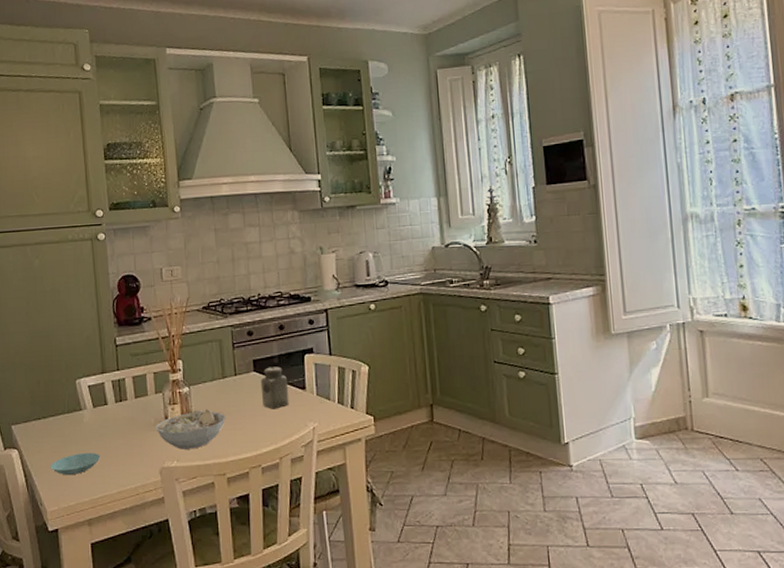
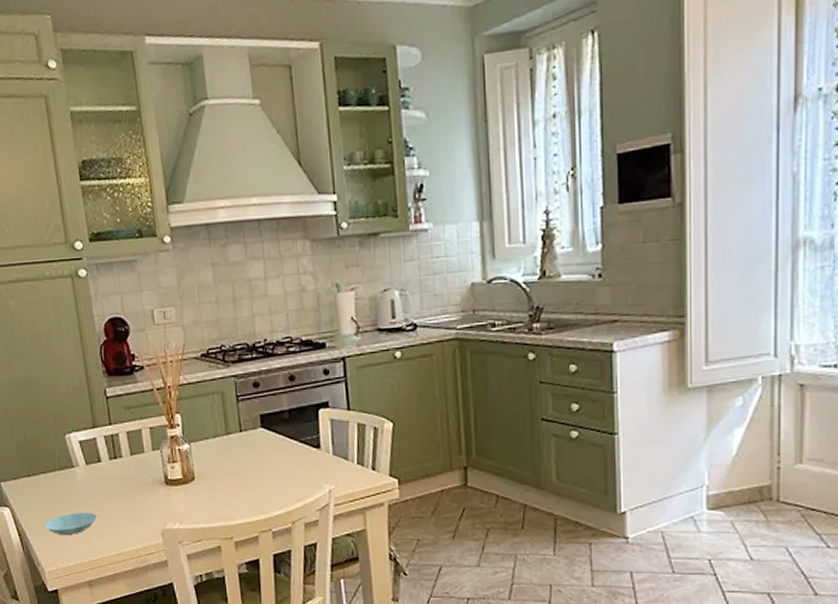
bowl: present [156,408,226,450] -> none [155,467,231,511]
salt shaker: present [260,366,289,409] -> none [269,422,302,470]

